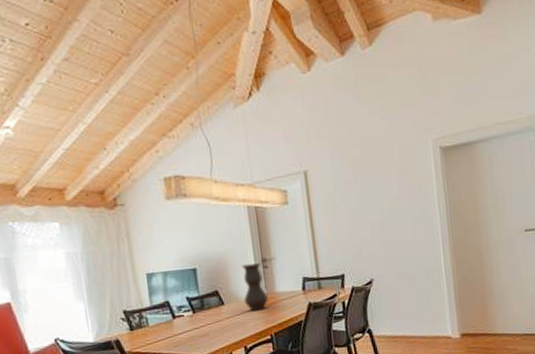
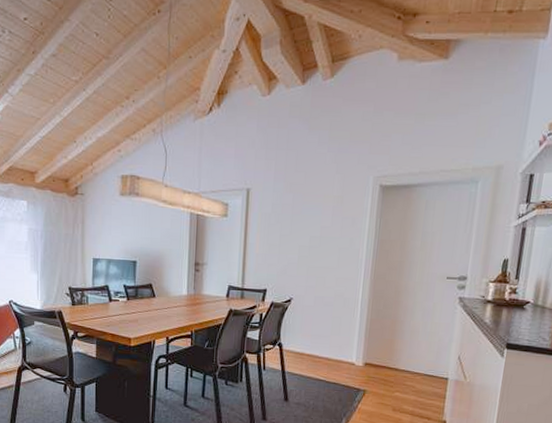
vase: present [242,263,268,312] -> none [174,264,195,308]

